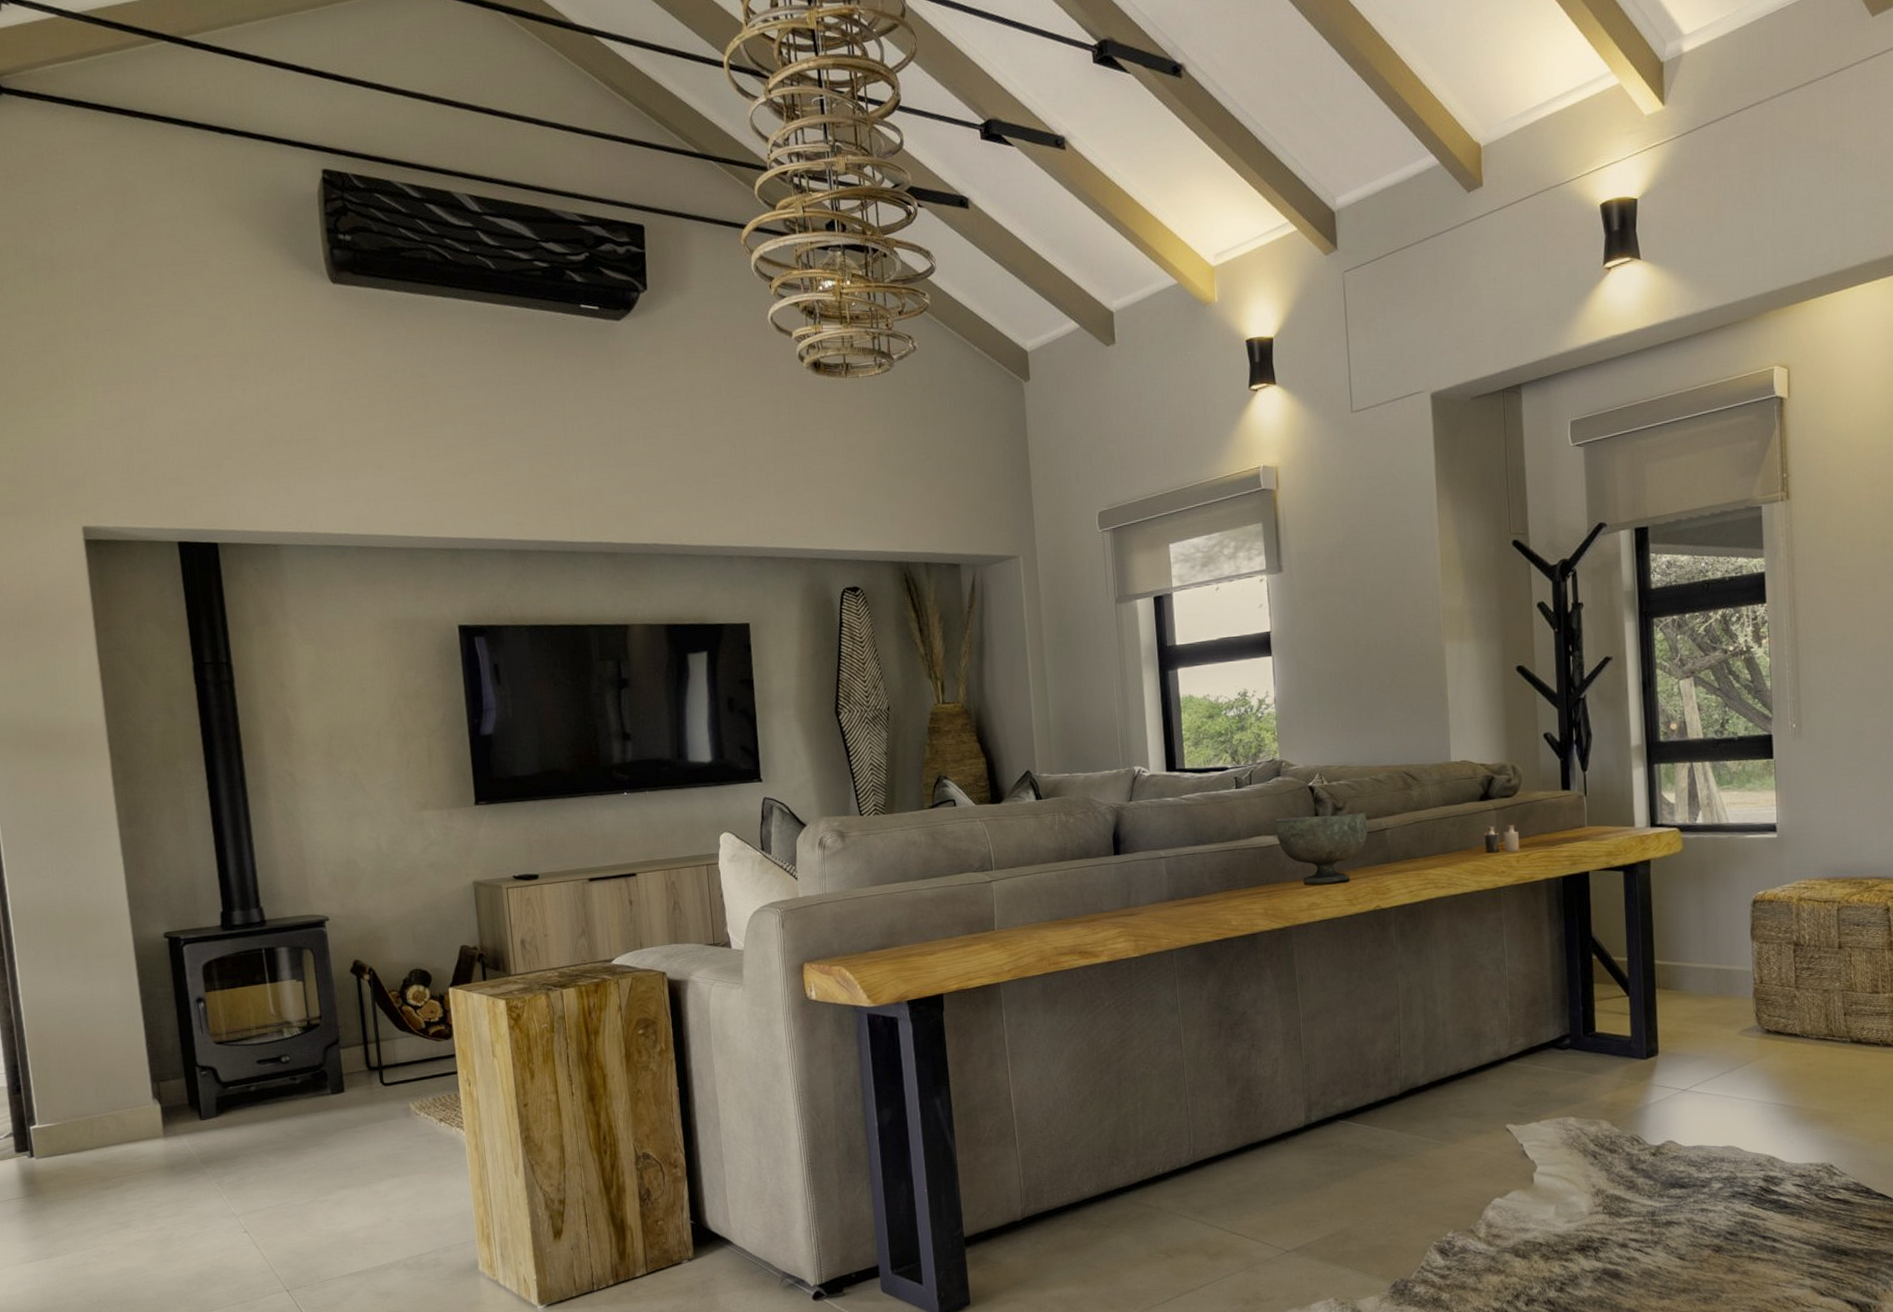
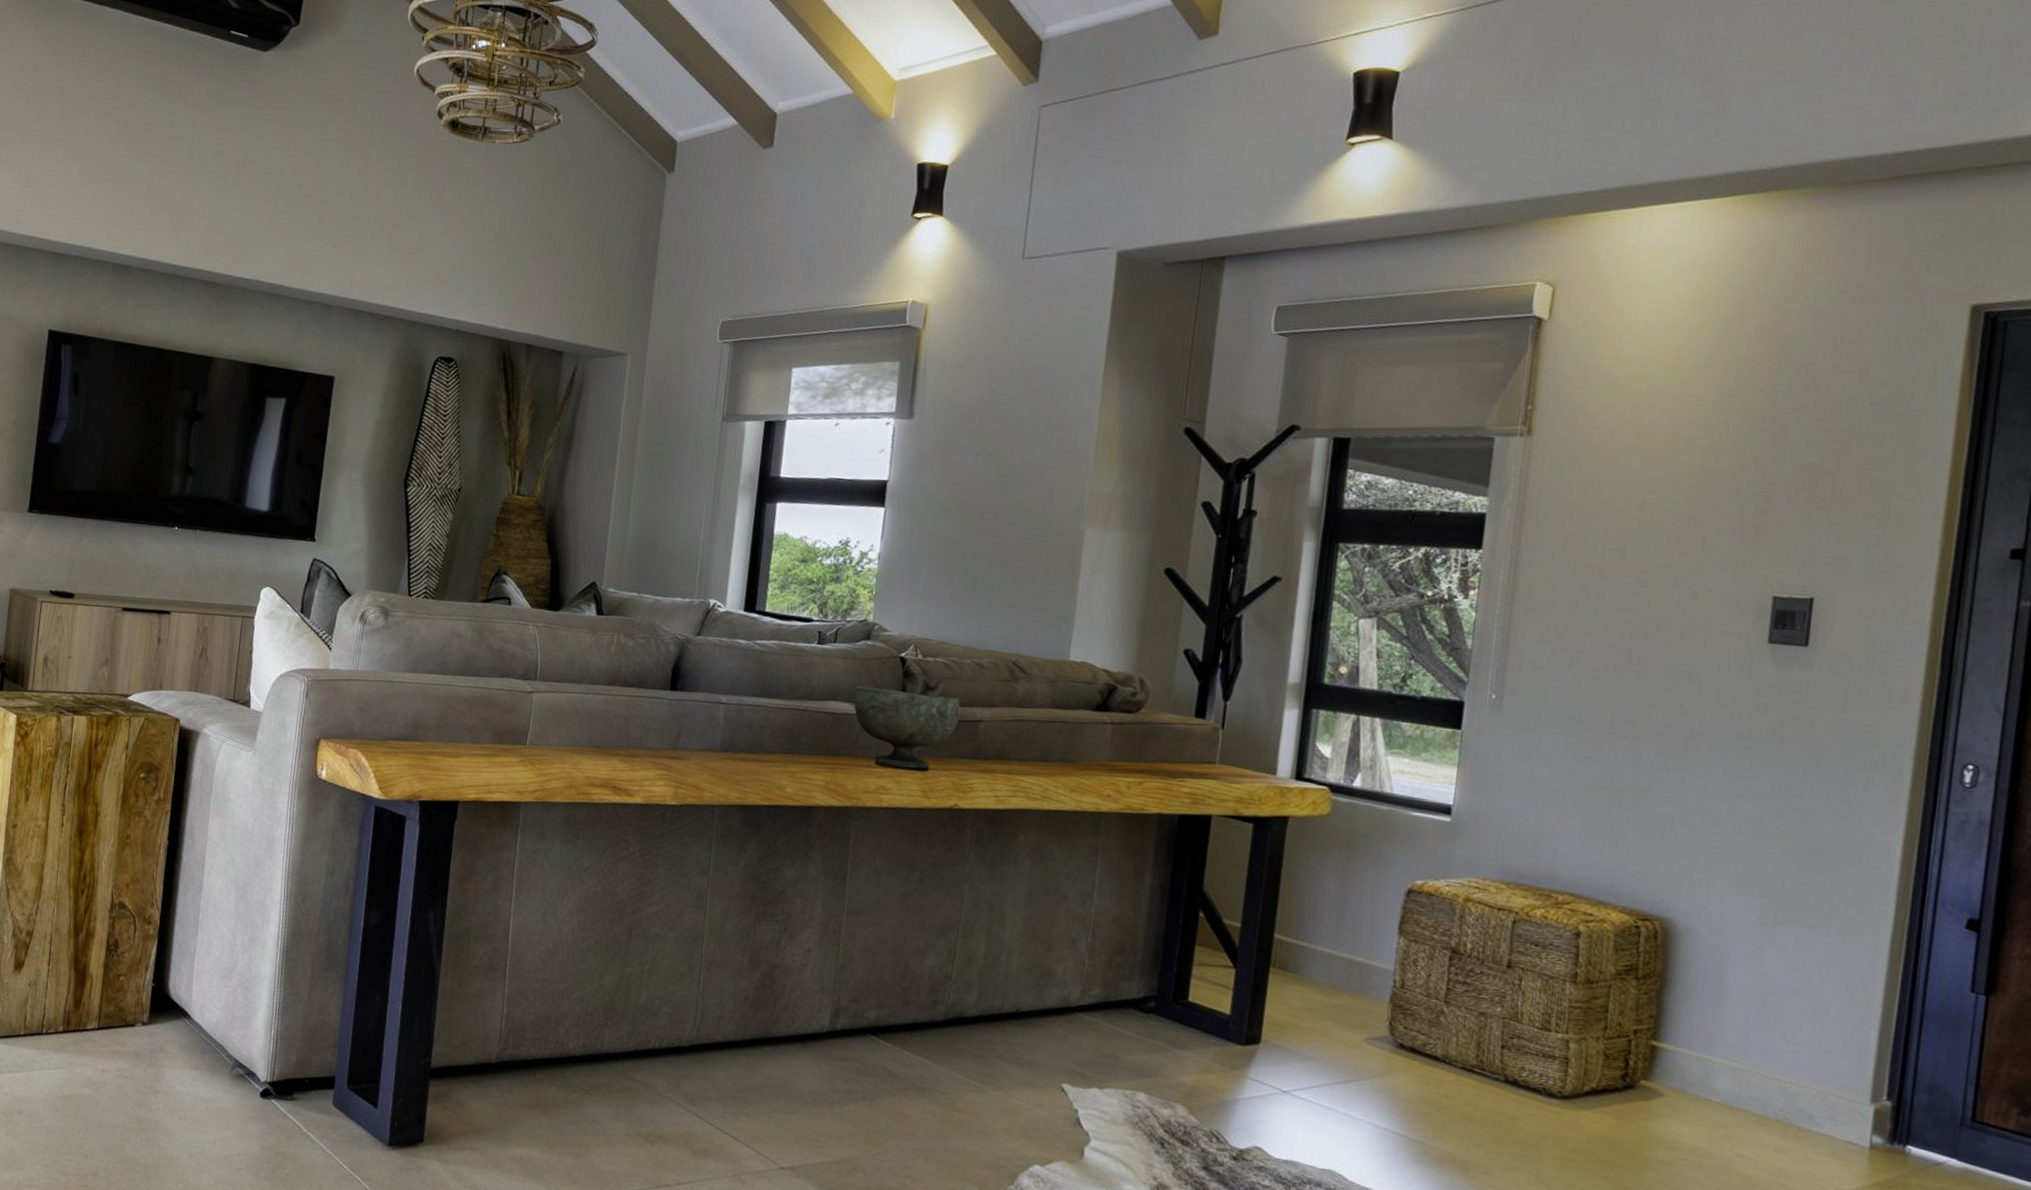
candle: present [1484,825,1519,854] -> none [1091,741,1135,777]

